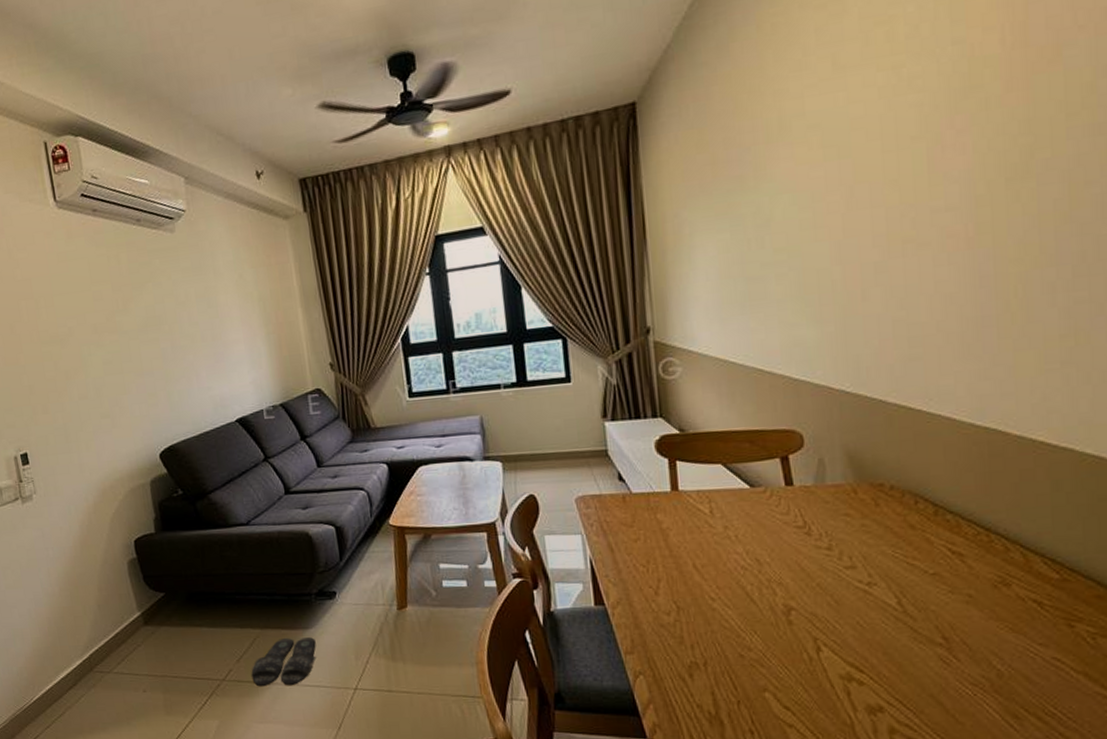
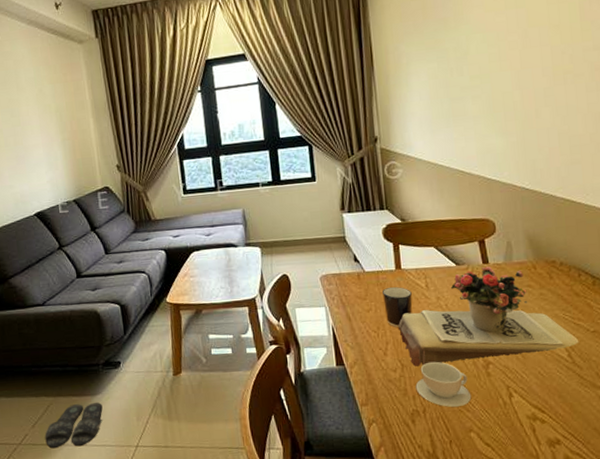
mug: none [654,512,693,563] -> present [382,286,413,328]
flower arrangement: none [674,489,913,610] -> present [398,266,579,367]
teacup: none [694,604,767,660] -> present [415,361,472,407]

